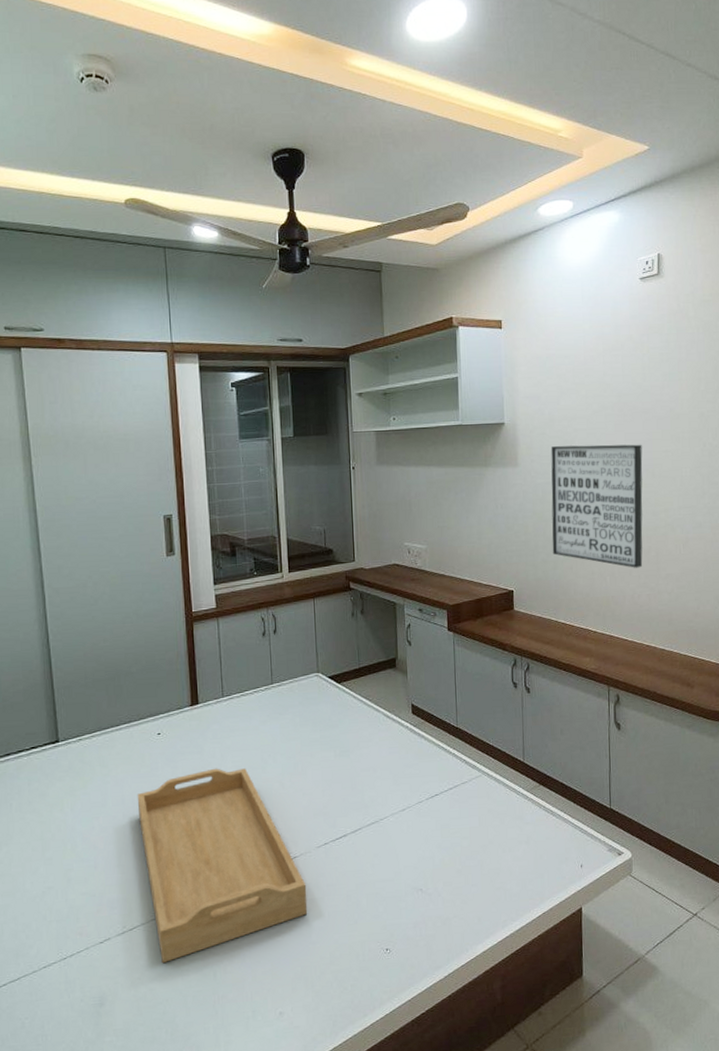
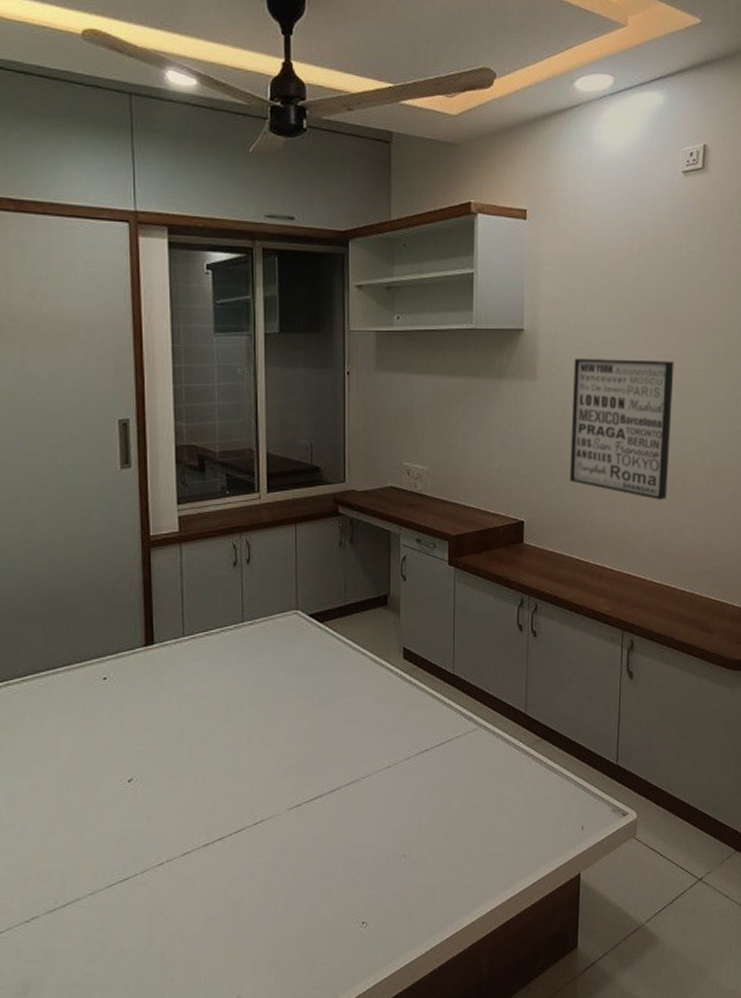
serving tray: present [137,768,308,963] -> none [76,719,274,943]

